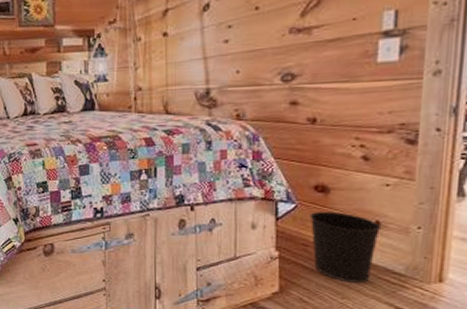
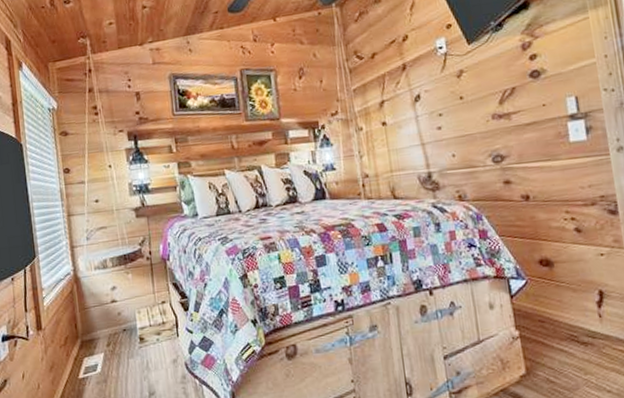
wastebasket: present [309,211,382,283] -> none [540,284,606,357]

